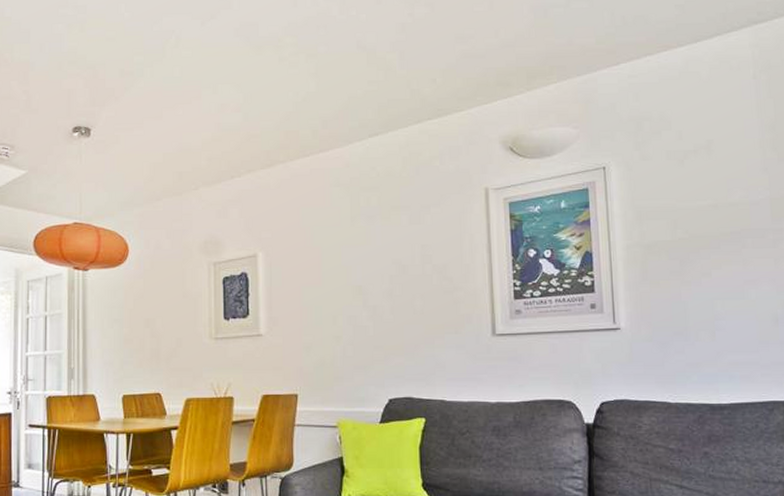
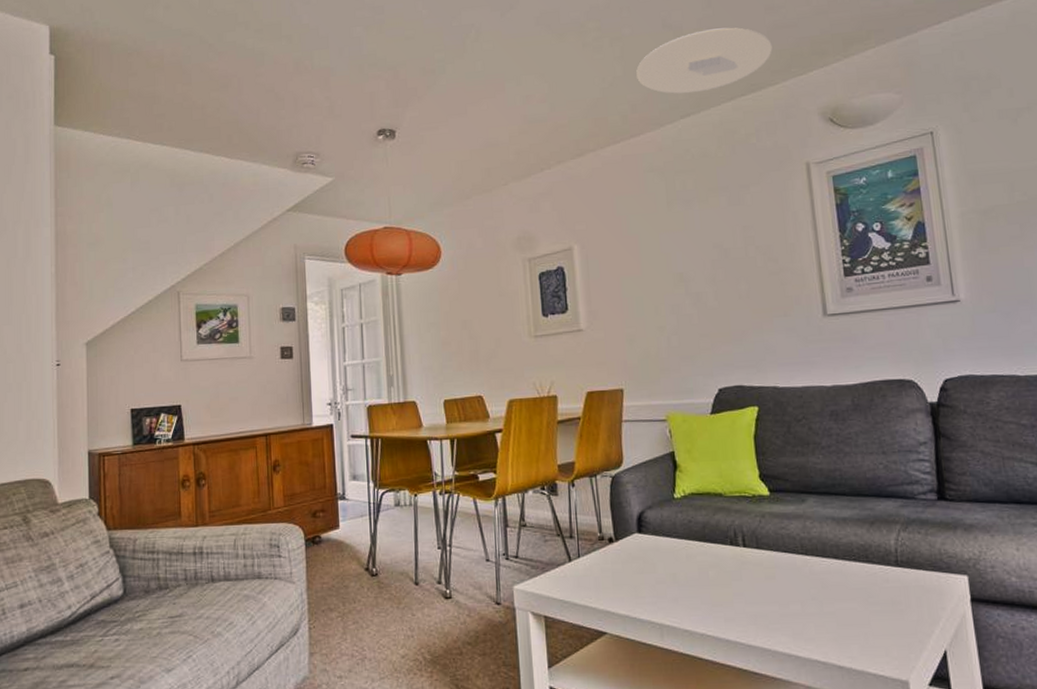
ceiling light: none [329,53,460,114] -> present [636,27,772,94]

